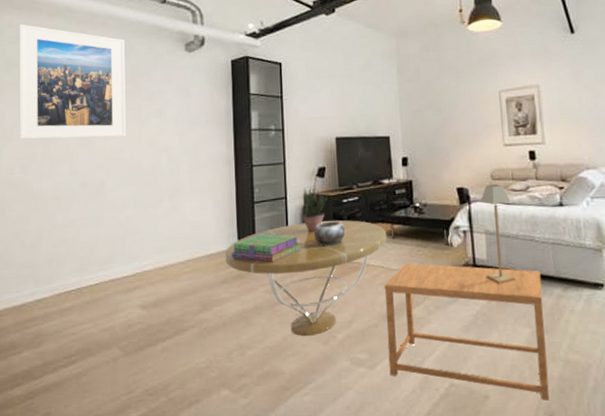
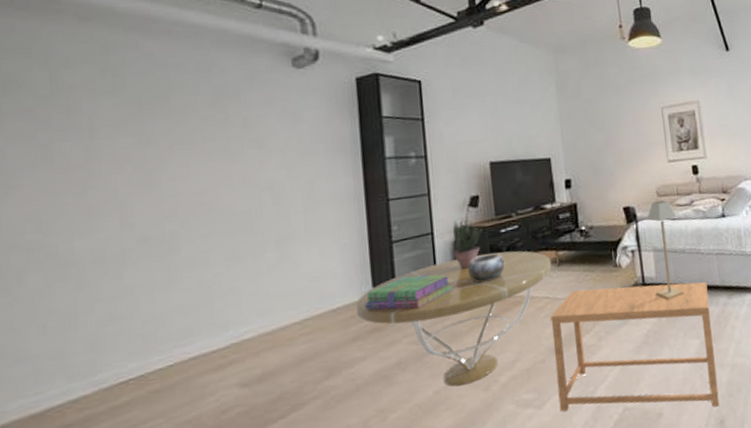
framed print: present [18,24,127,140] -> none [24,29,210,187]

